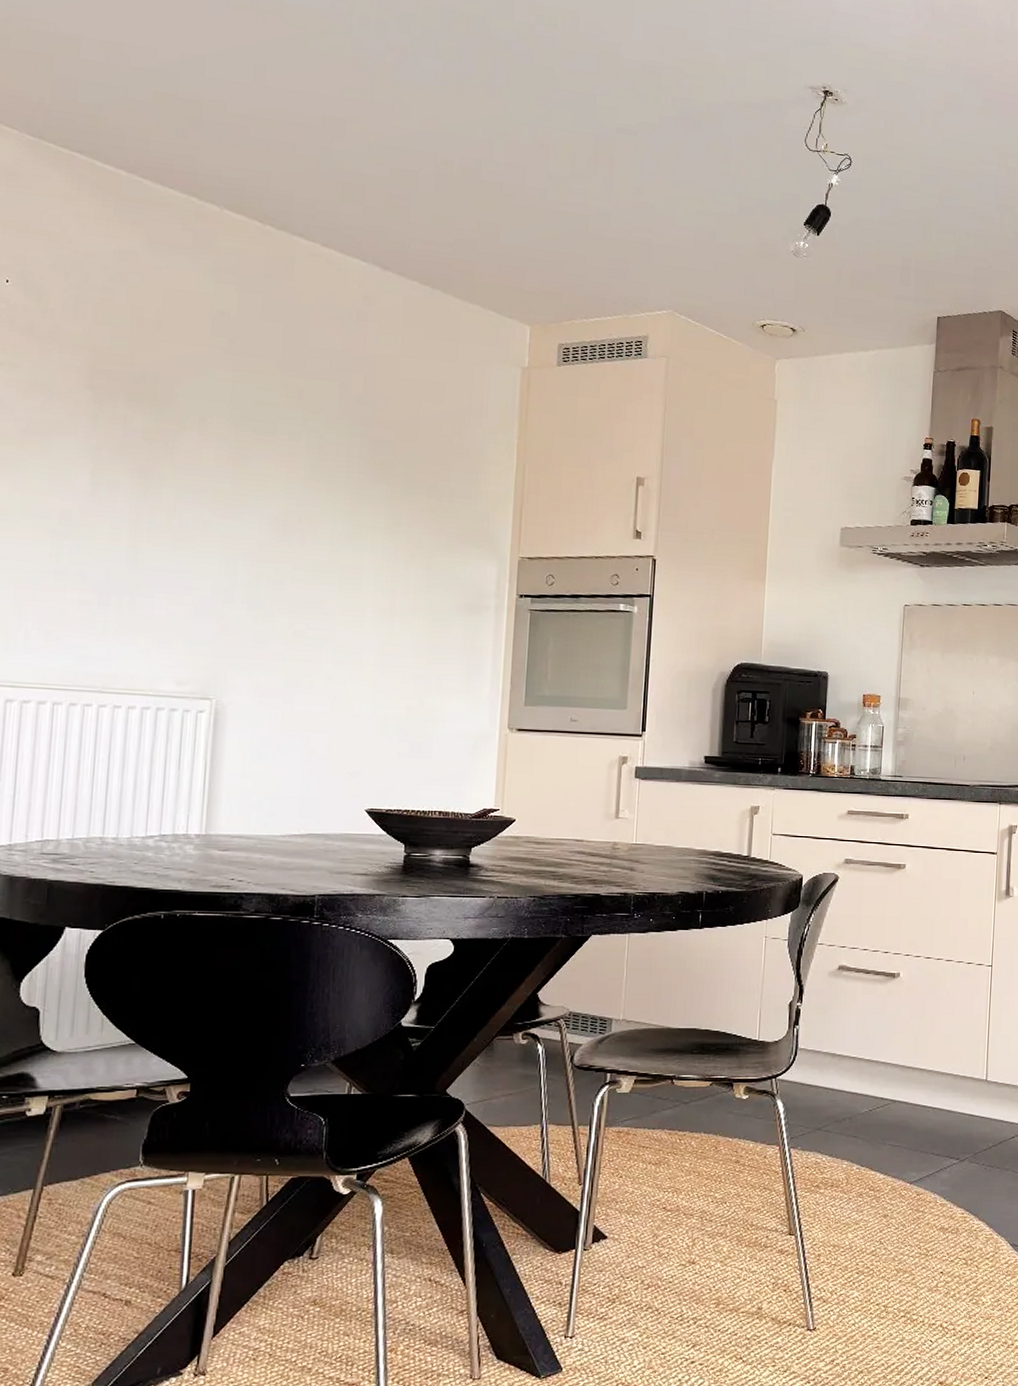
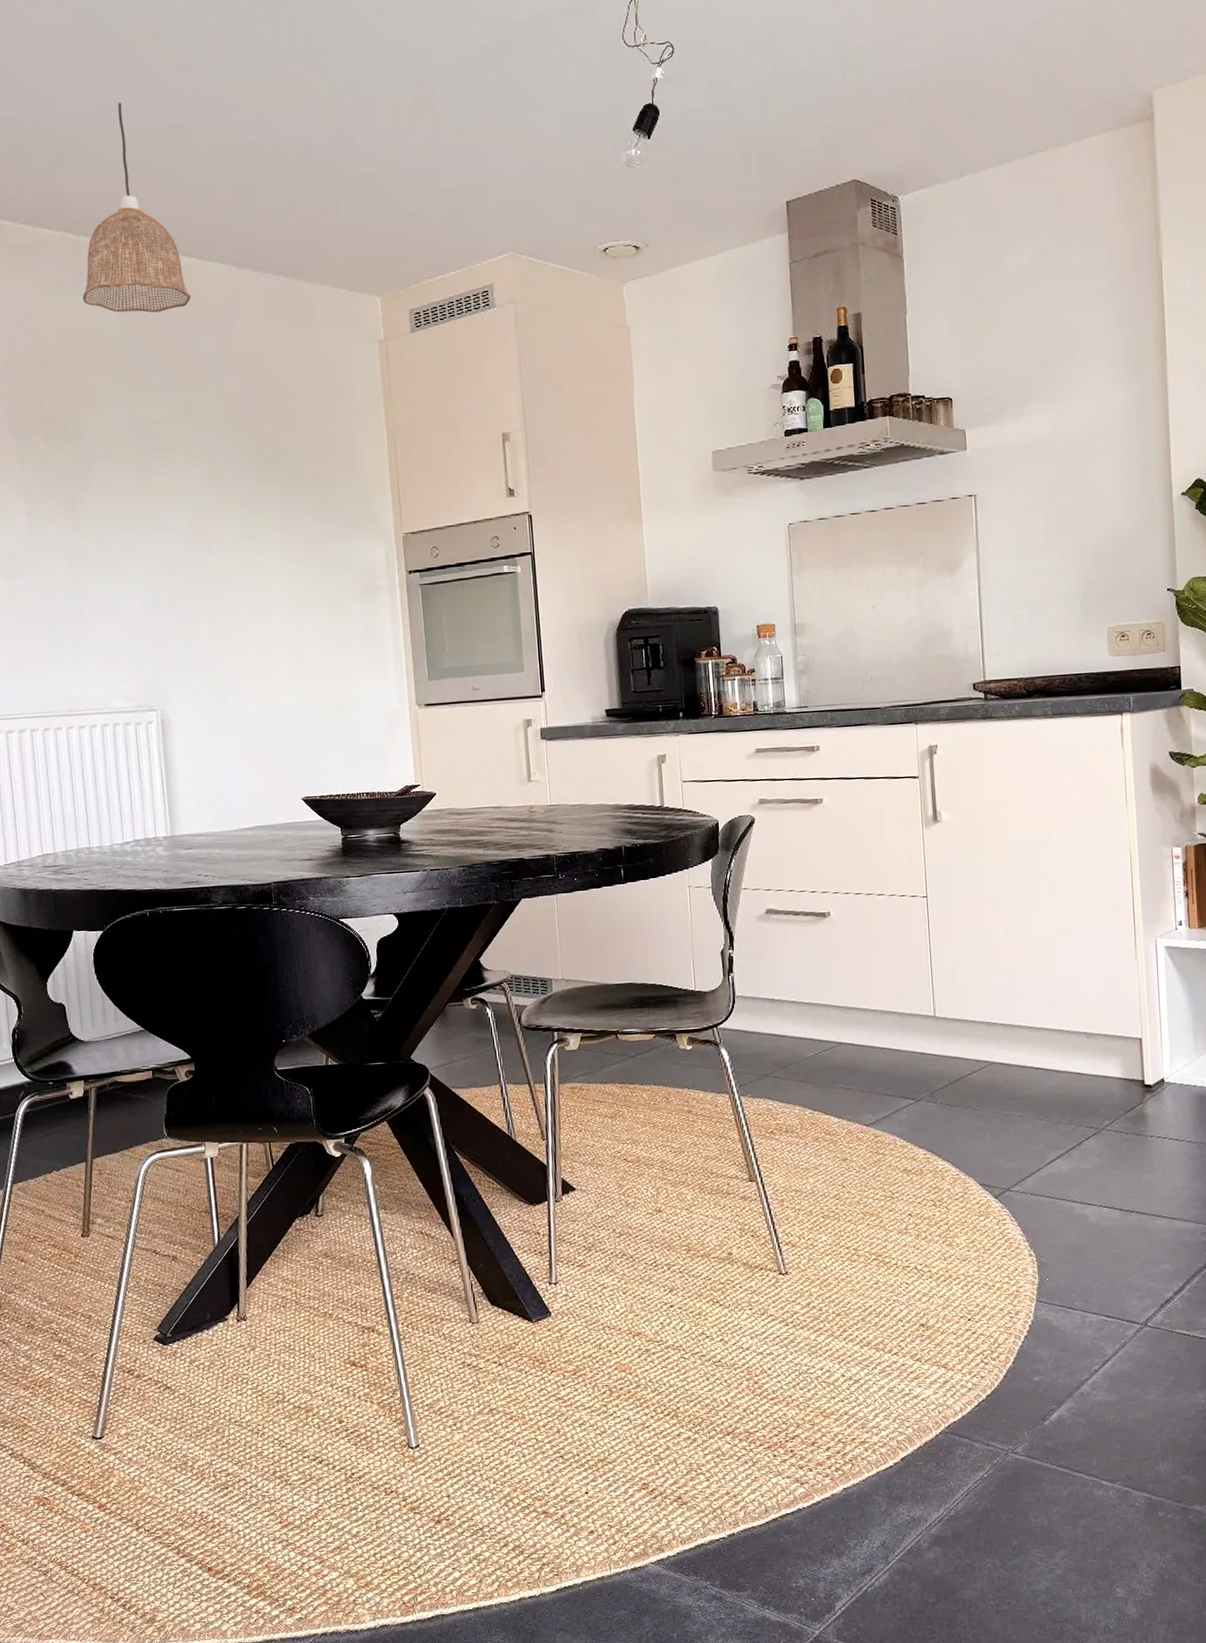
pendant lamp: none [198,82,324,296] -> present [82,102,191,313]

